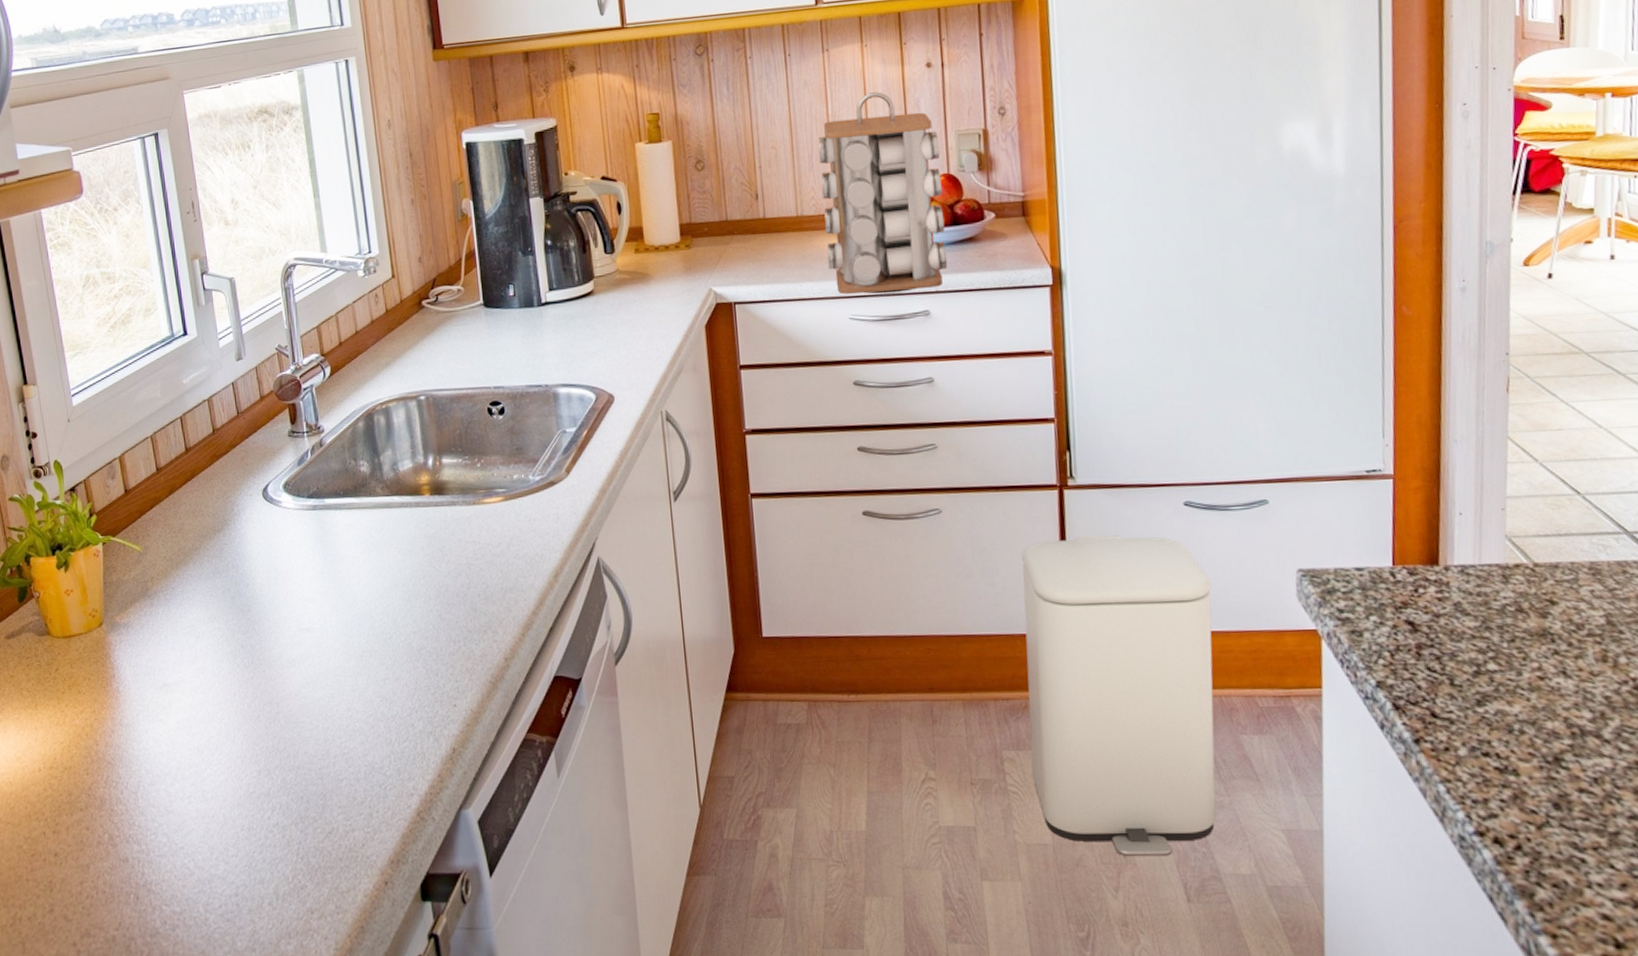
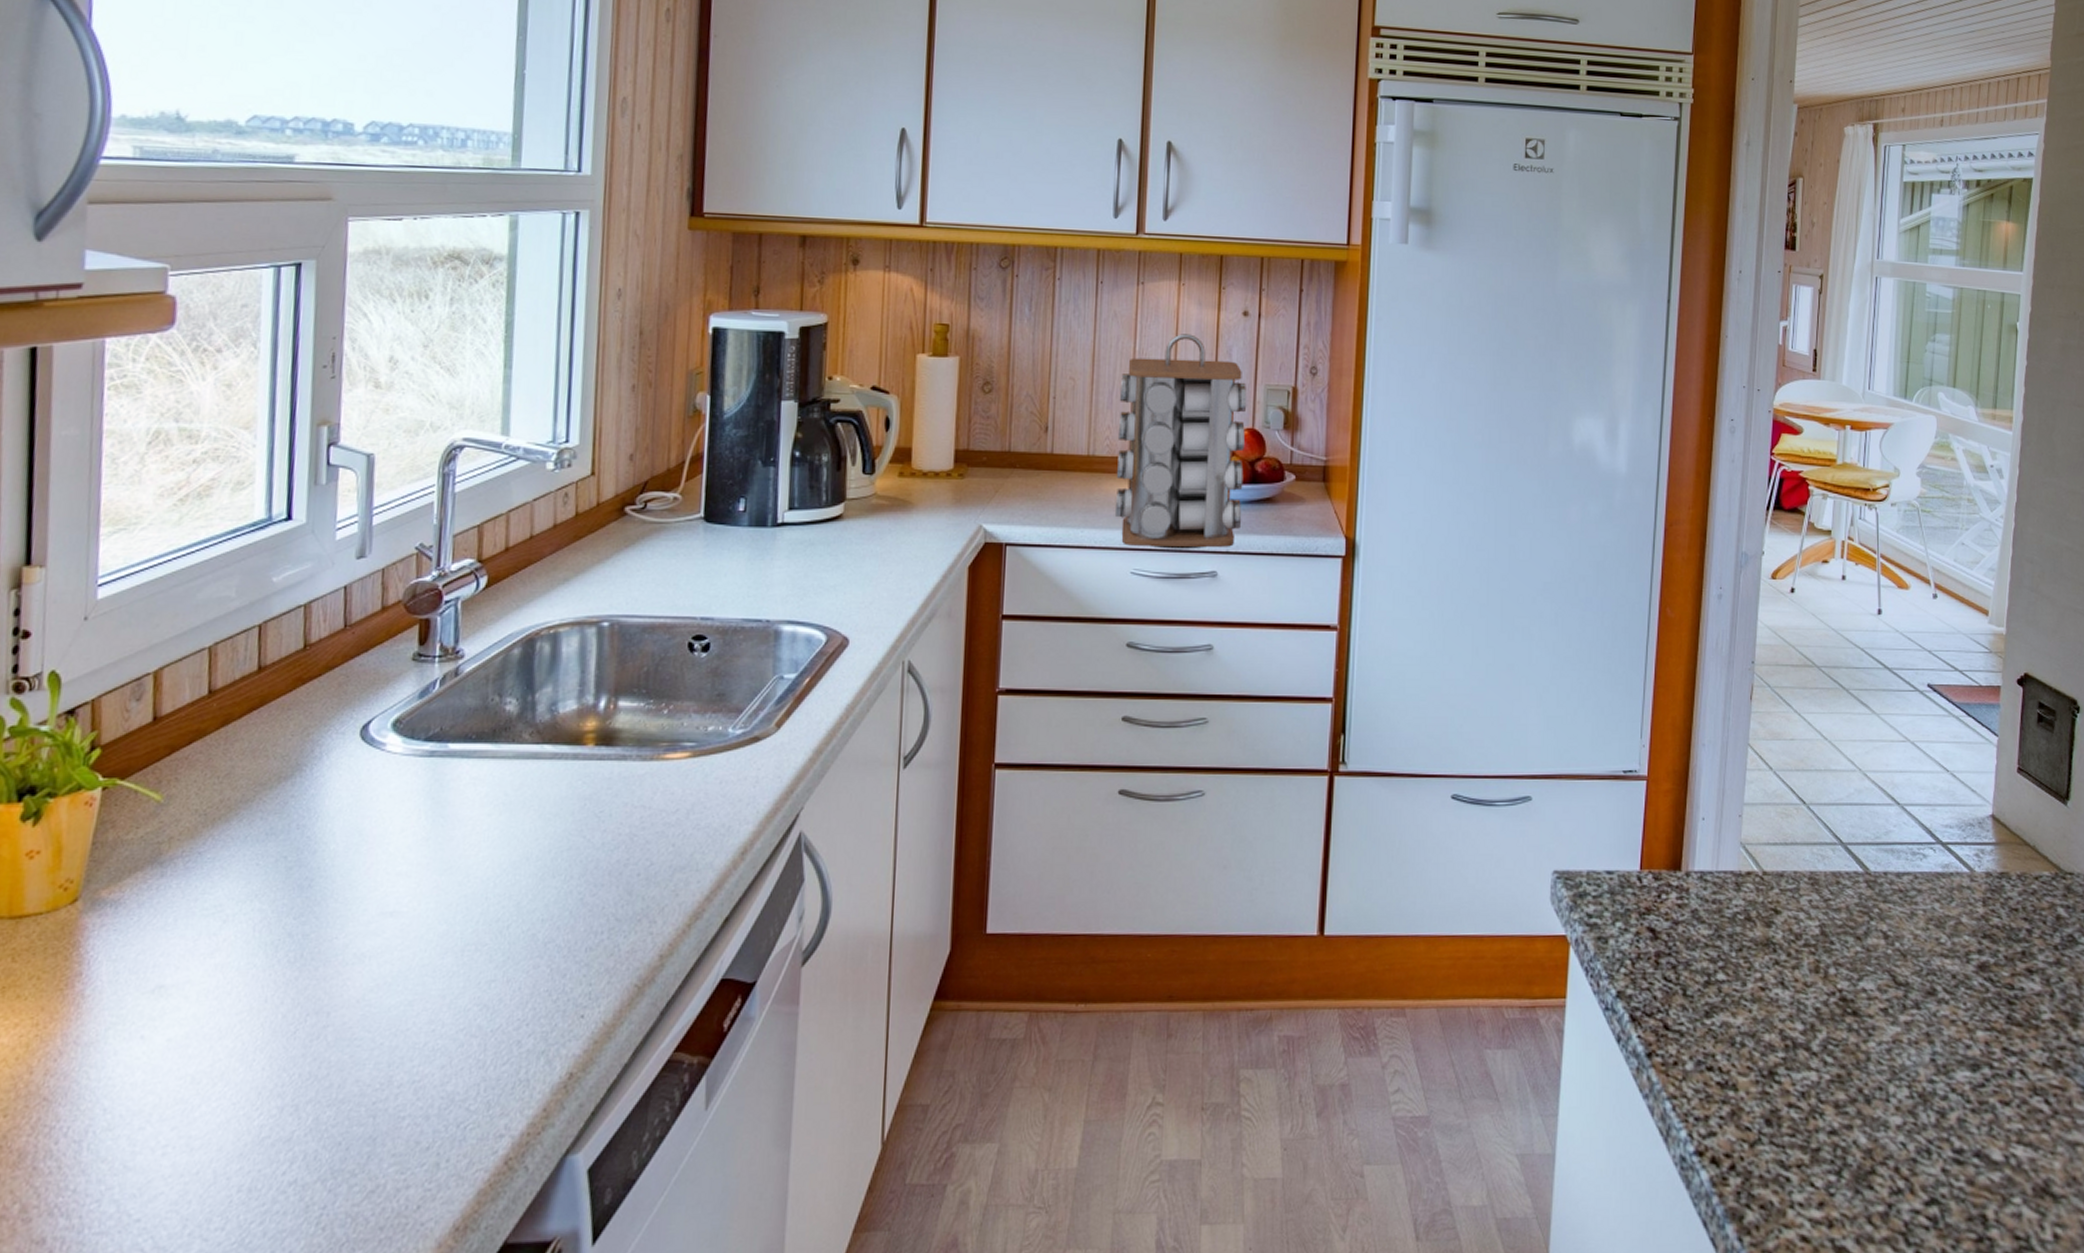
pedal bin: present [1022,535,1216,857] -> none [1268,827,1470,1191]

